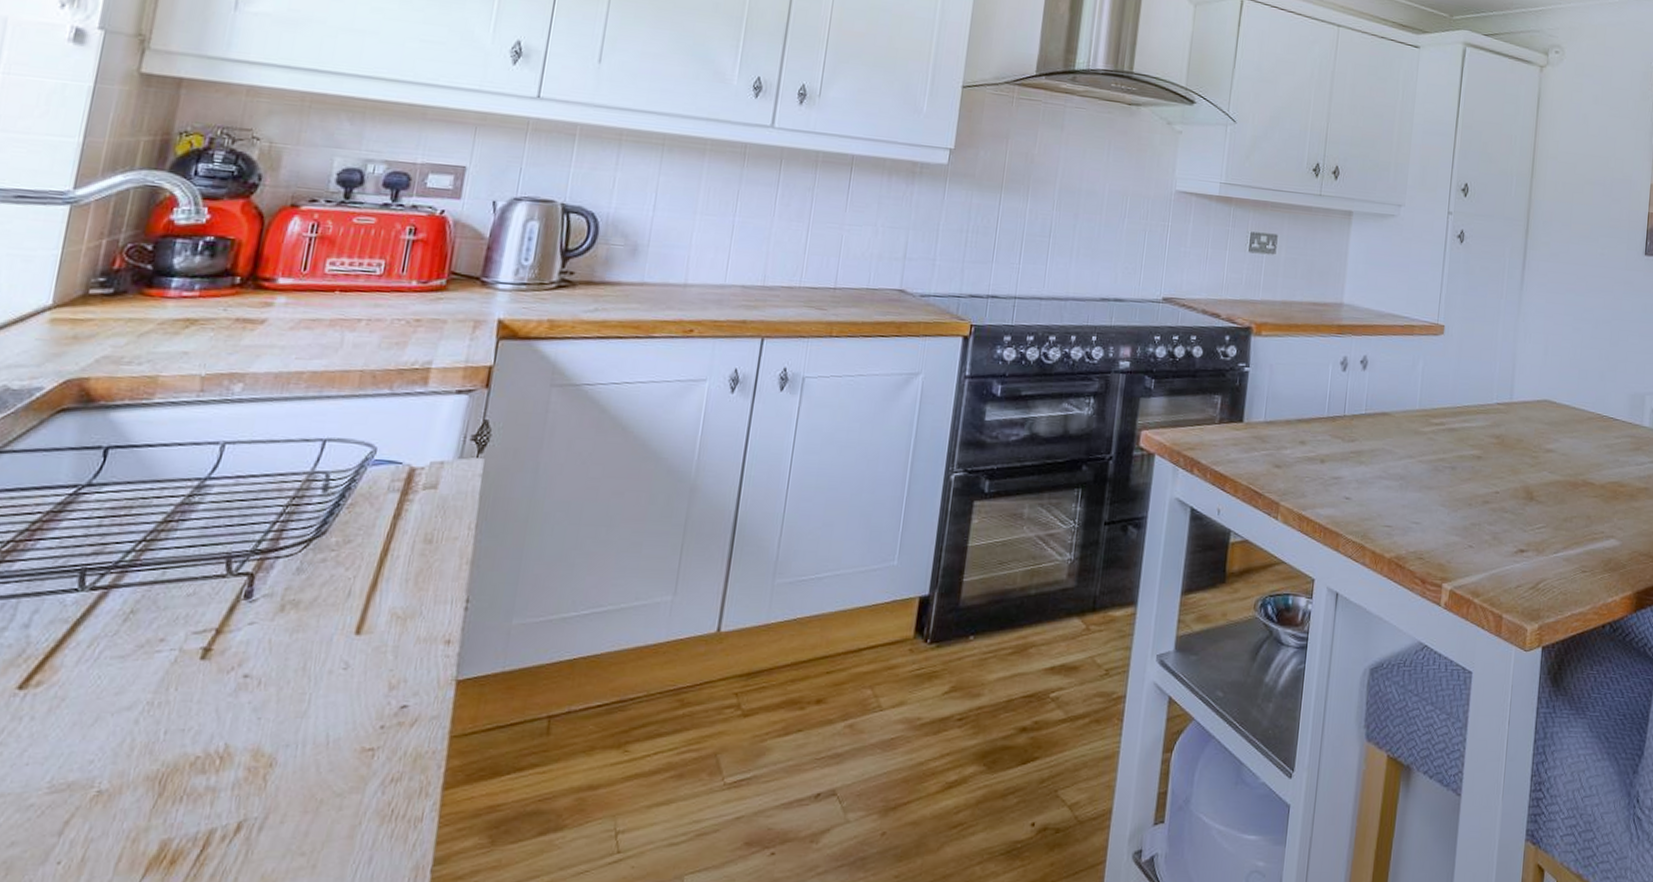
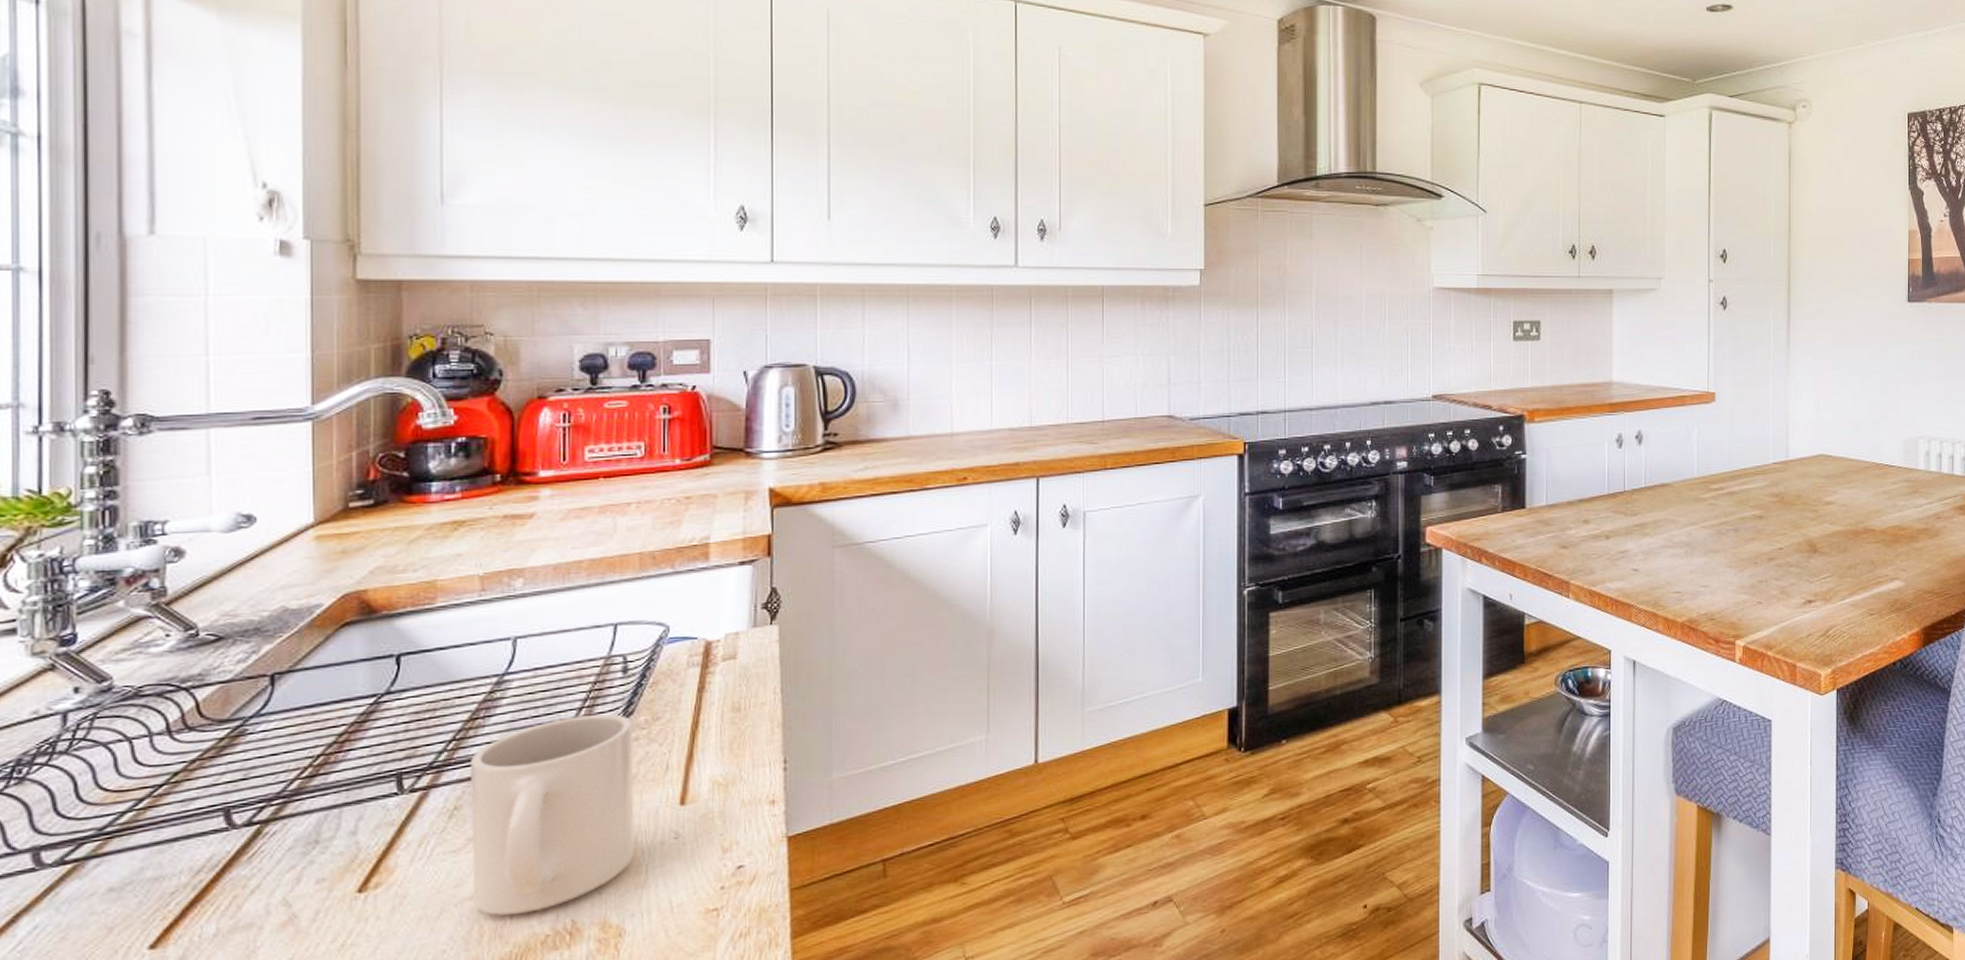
mug: none [130,529,323,732] -> present [471,713,634,916]

